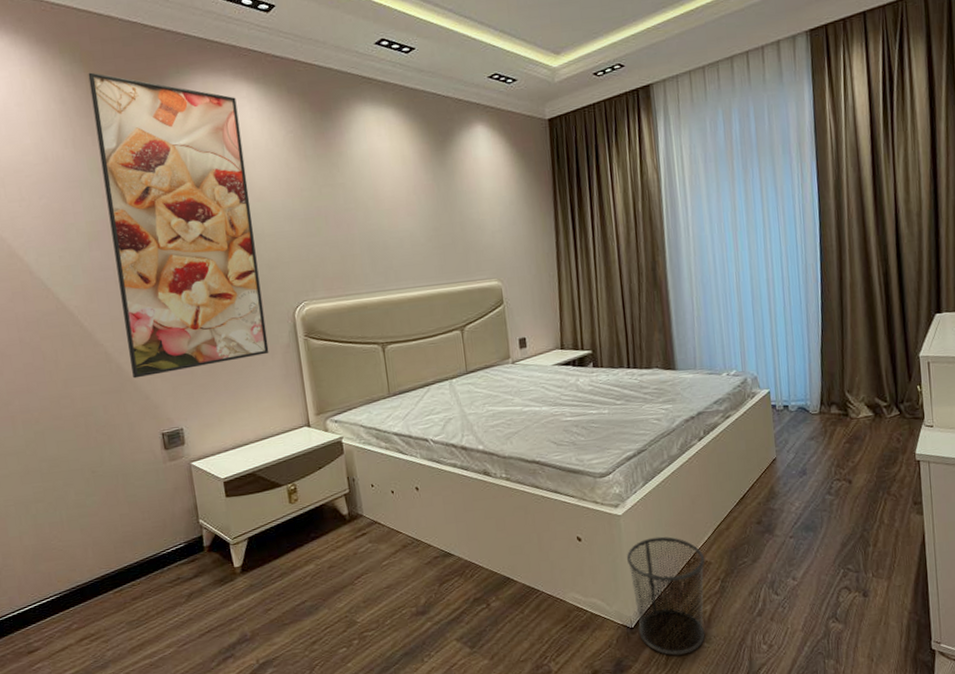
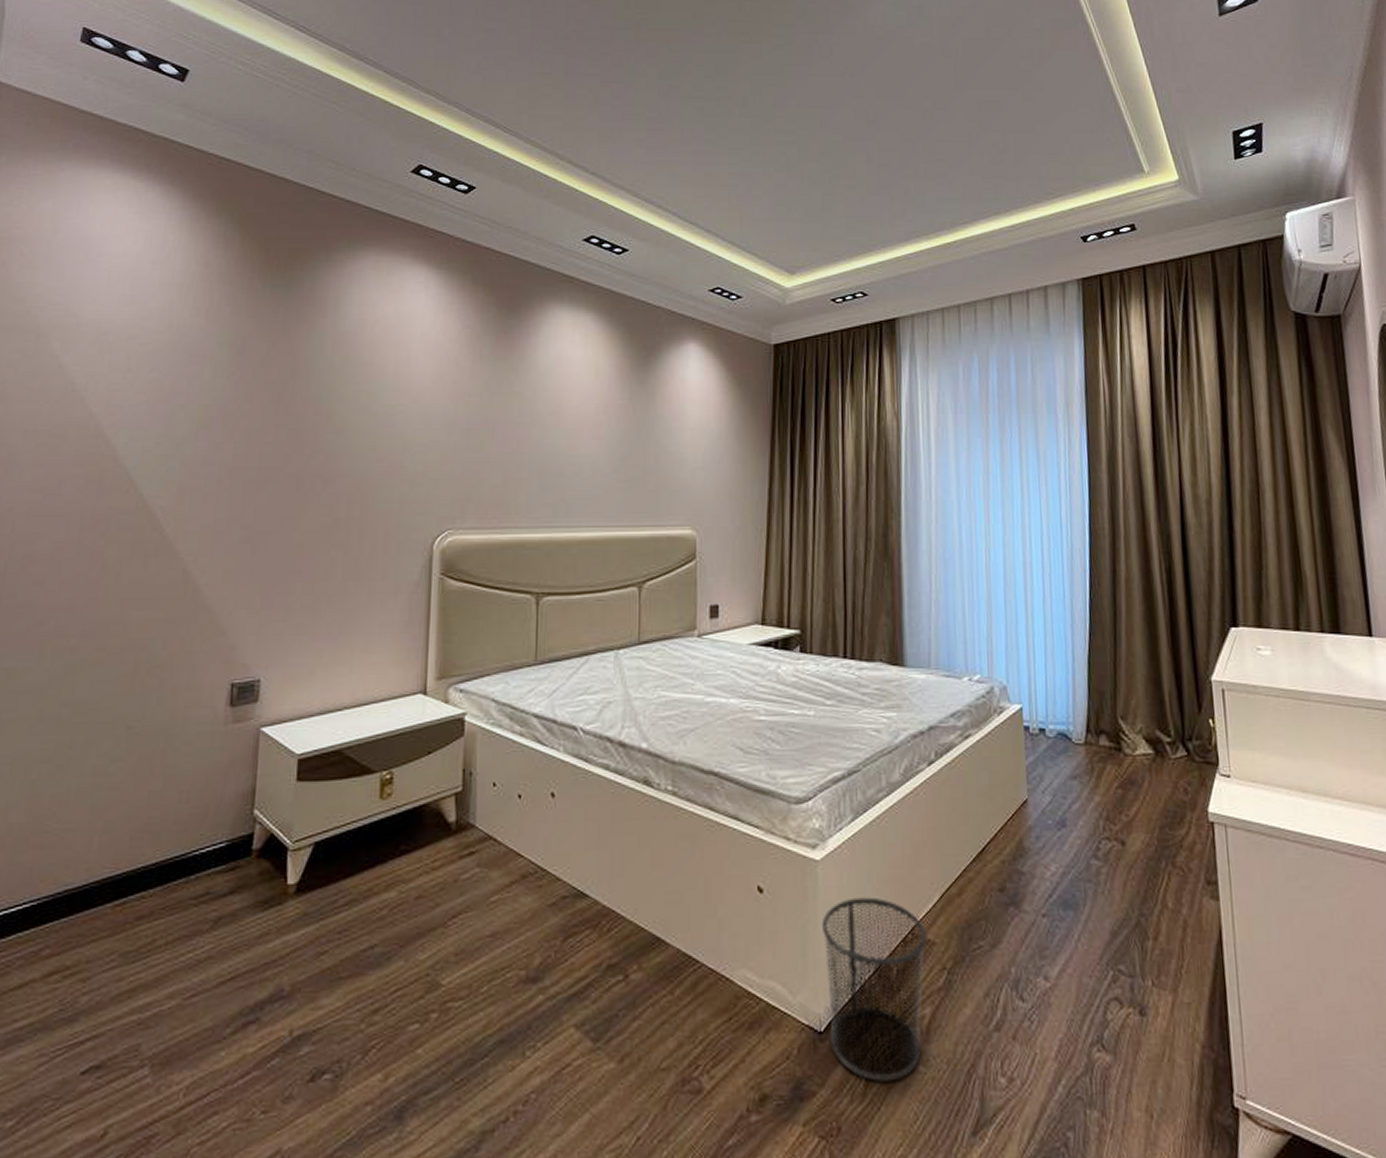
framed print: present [88,72,269,379] -> none [210,236,411,607]

